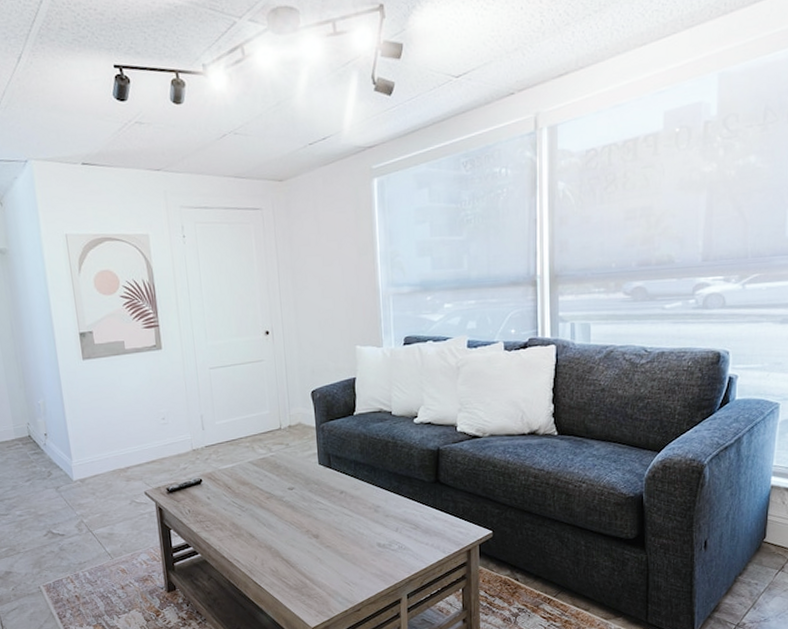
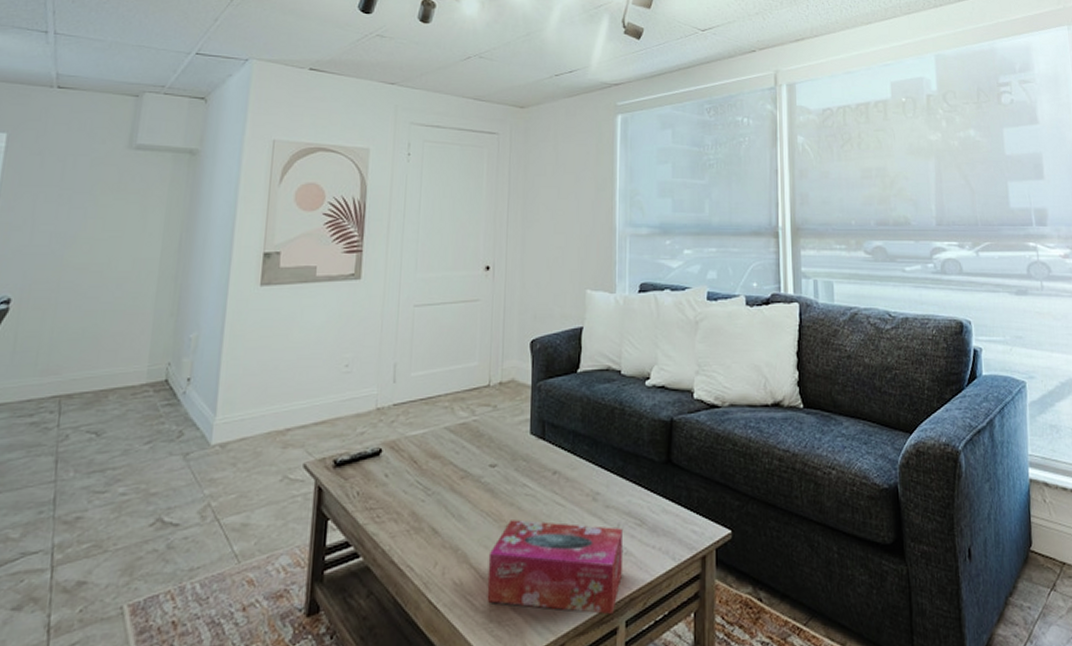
tissue box: none [295,526,403,591] -> present [487,519,623,615]

